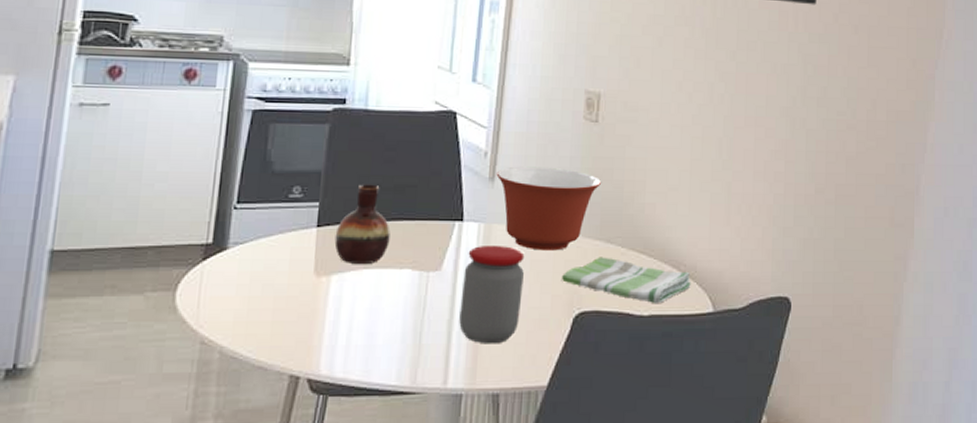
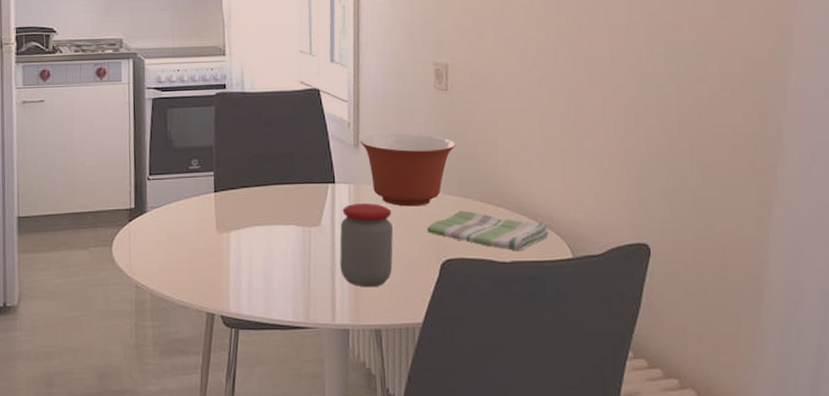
vase: present [334,184,391,265] -> none [229,155,275,223]

